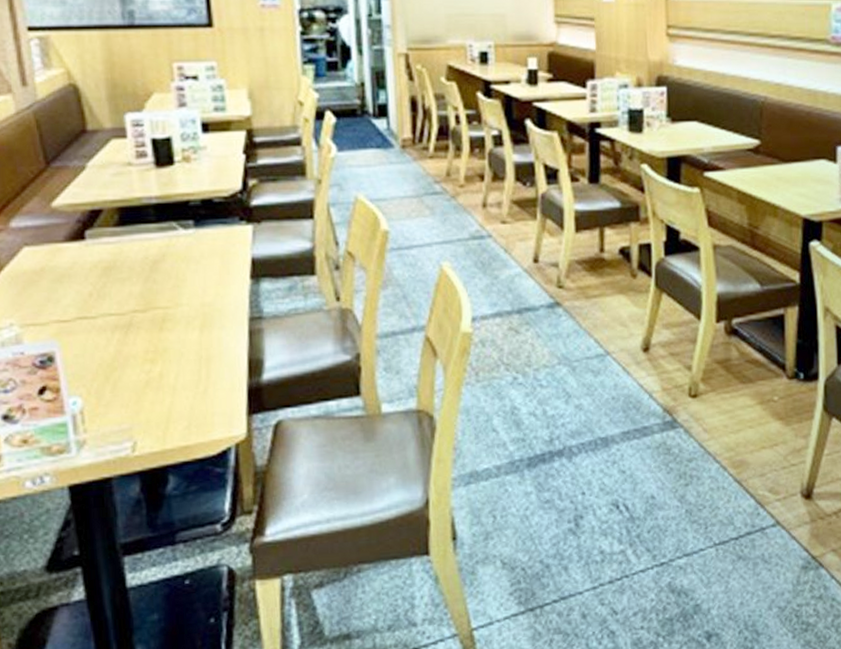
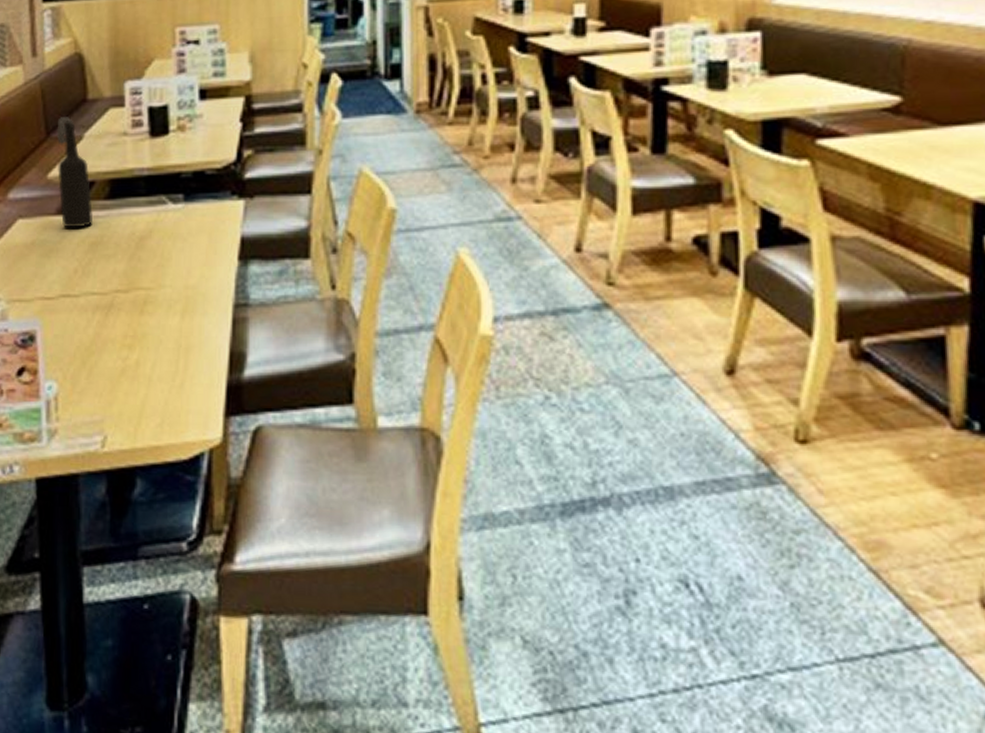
bottle: none [56,147,103,255] -> present [56,117,93,228]

